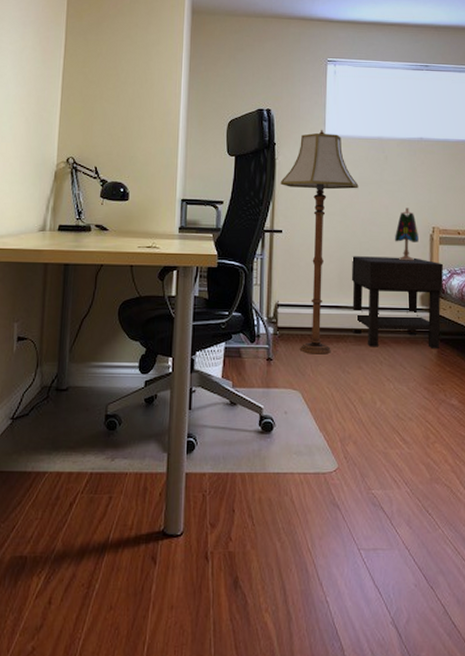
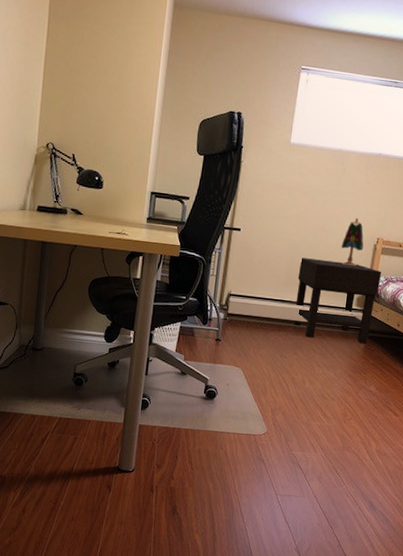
floor lamp: present [280,129,359,355] -> none [243,136,316,340]

